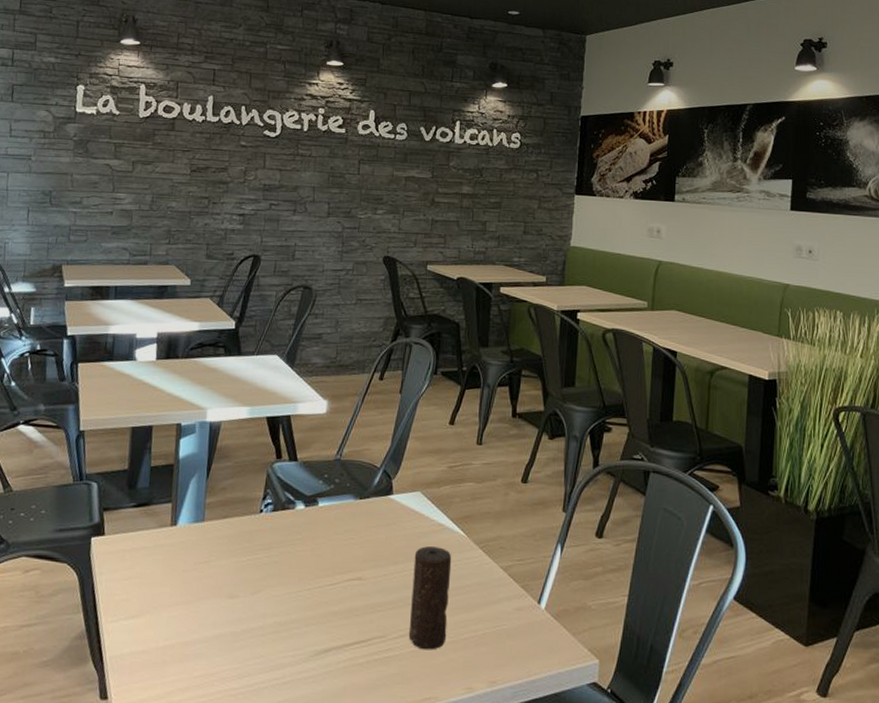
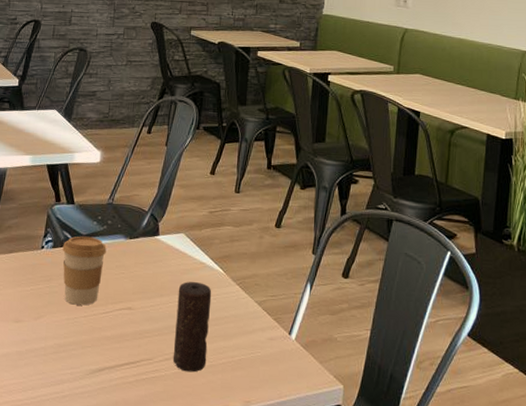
coffee cup: none [284,497,334,577] -> present [62,236,107,306]

